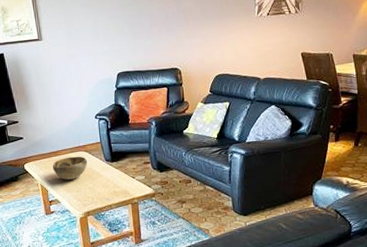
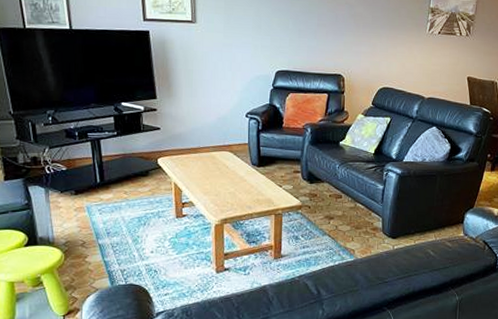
decorative bowl: present [52,156,87,180] -> none [190,156,231,181]

